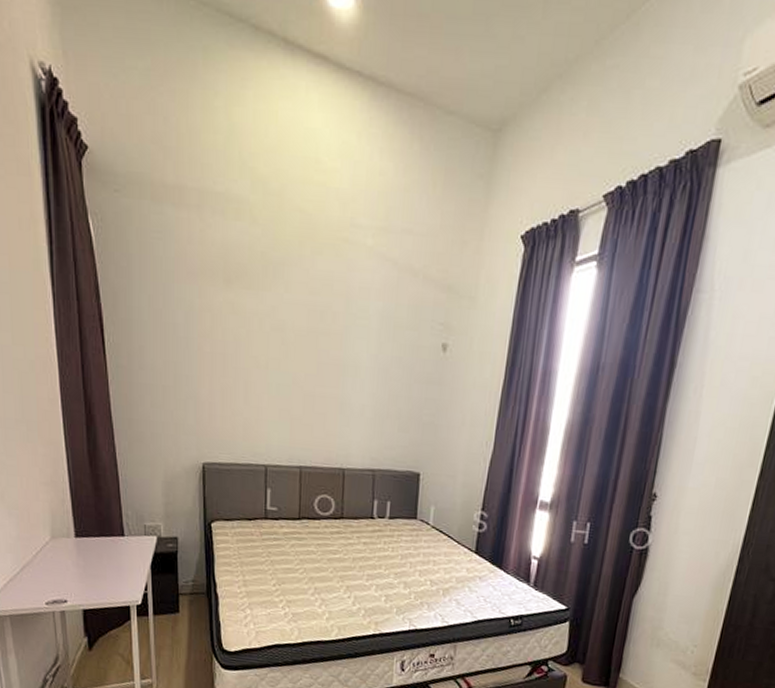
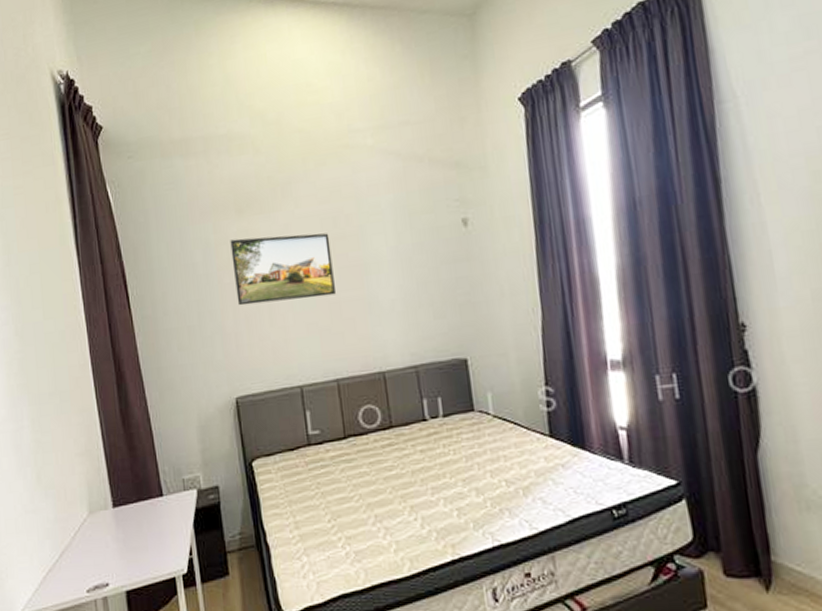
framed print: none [214,308,314,388] -> present [230,233,337,306]

